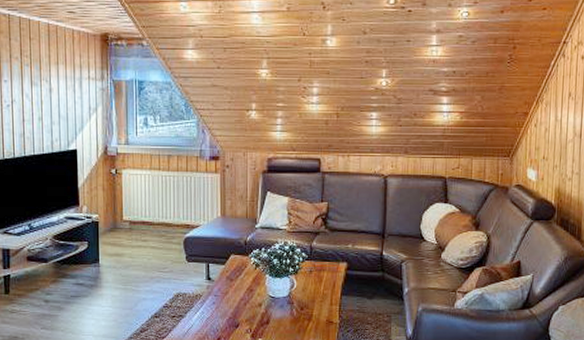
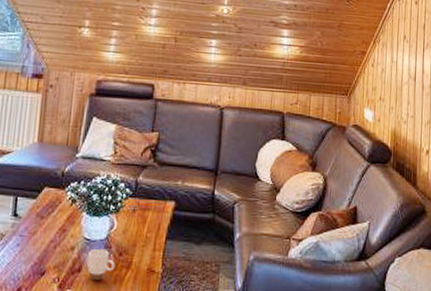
mug: none [274,304,298,331] -> present [87,248,116,281]

